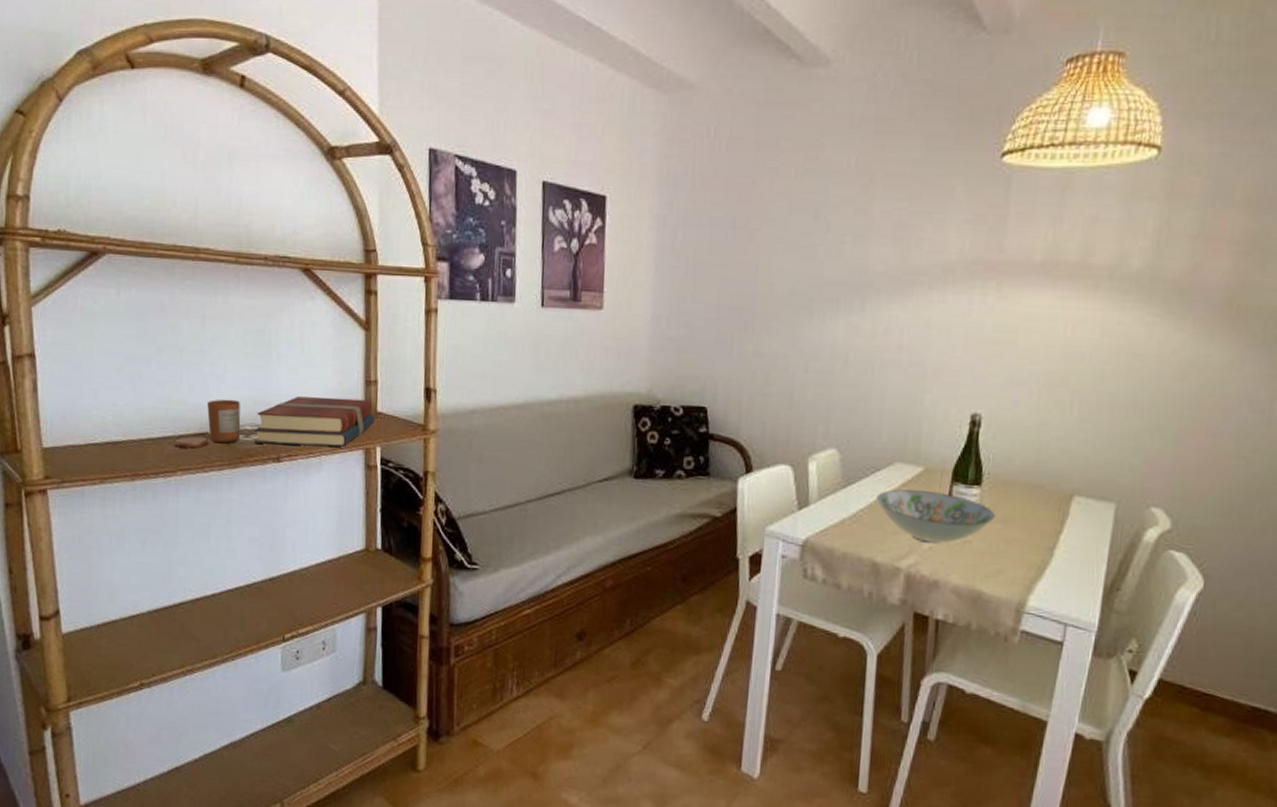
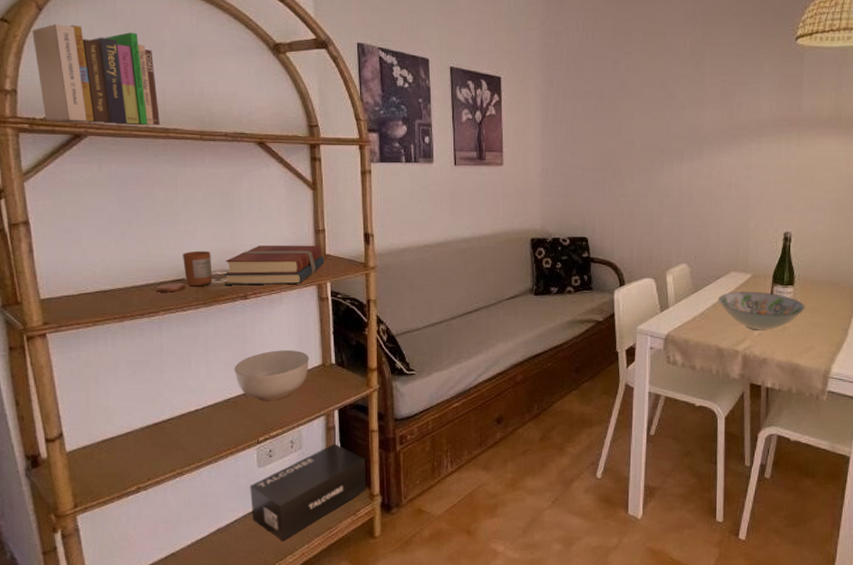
books: none [50,116,190,245] -> present [32,23,160,126]
bowl: none [260,527,350,590] -> present [234,350,309,401]
box: none [271,648,412,766] -> present [250,443,366,542]

